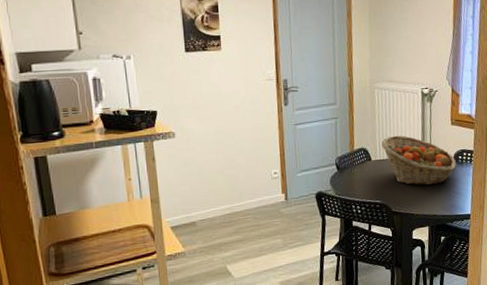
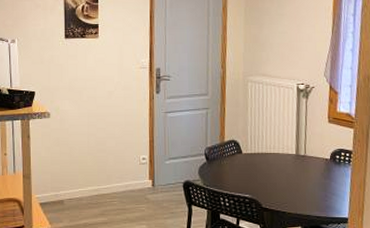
fruit basket: present [381,135,456,186] -> none [253,129,333,184]

